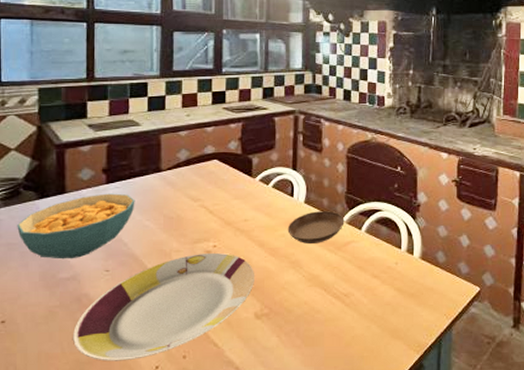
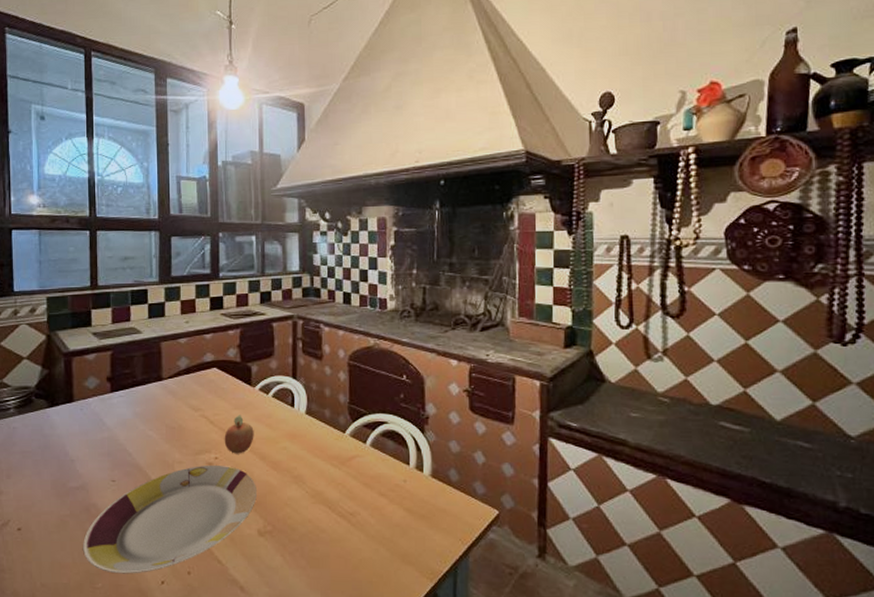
cereal bowl: present [17,193,135,259] -> none [30,402,138,468]
fruit: none [223,204,253,242] -> present [224,415,254,454]
saucer: present [287,211,345,244] -> none [289,423,348,457]

